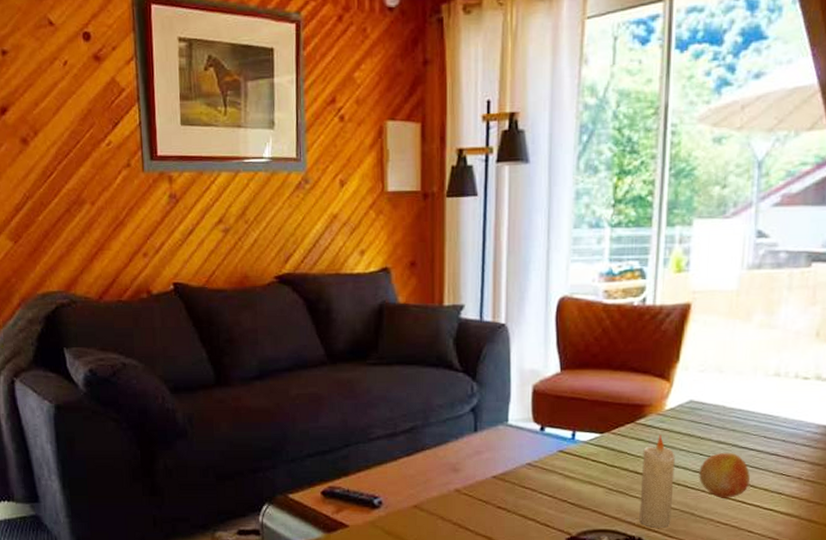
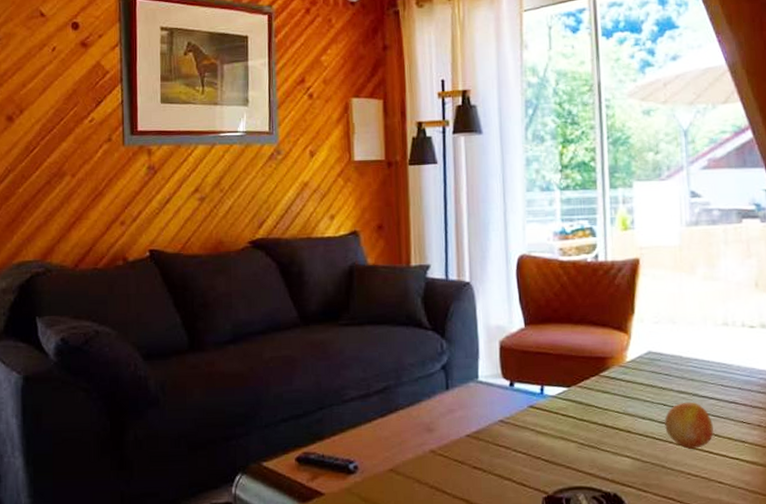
candle: present [639,435,675,528] -> none [609,386,644,483]

